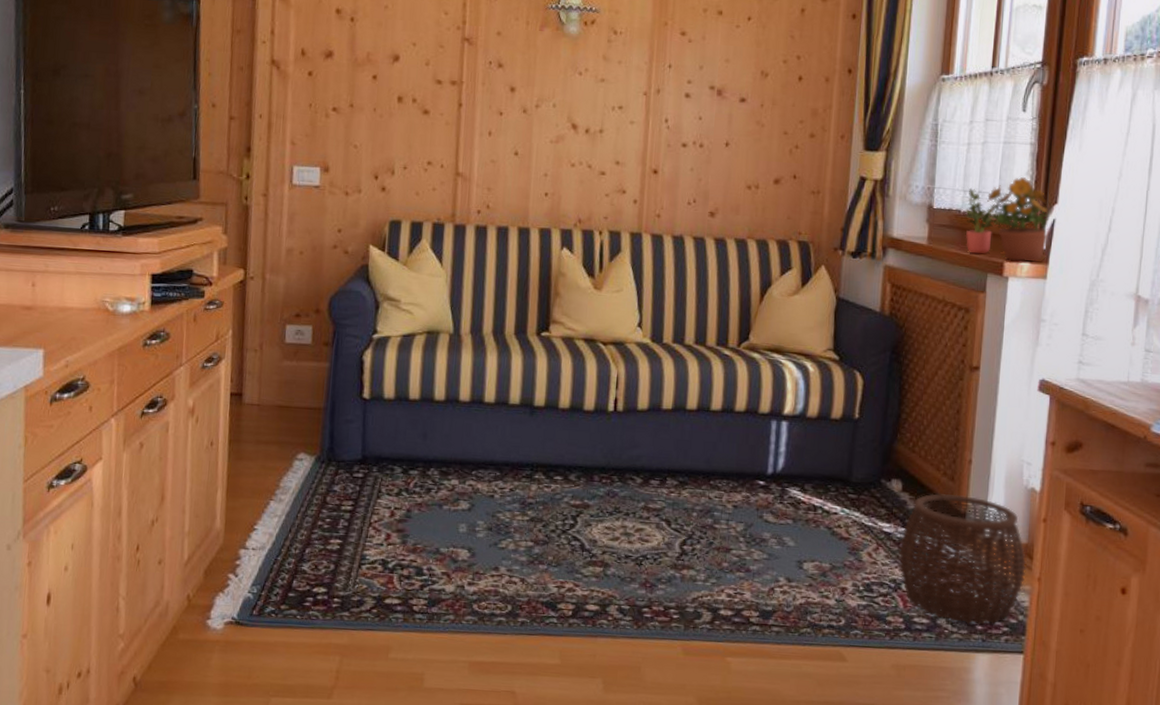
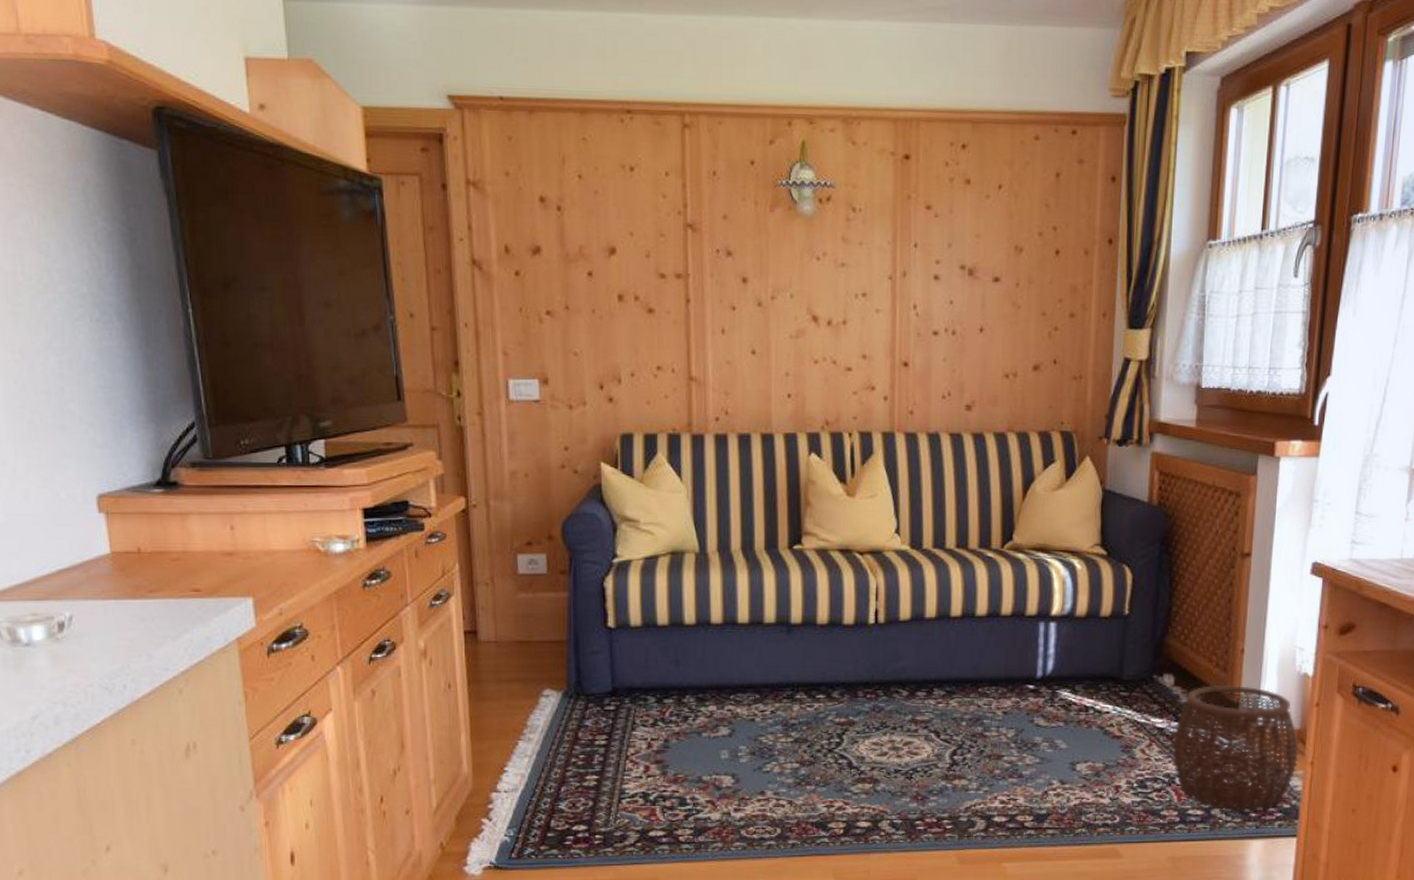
potted plant: present [964,187,1010,254] -> none [1234,363,1281,435]
flowerpot: present [987,176,1050,262] -> none [1258,348,1323,440]

